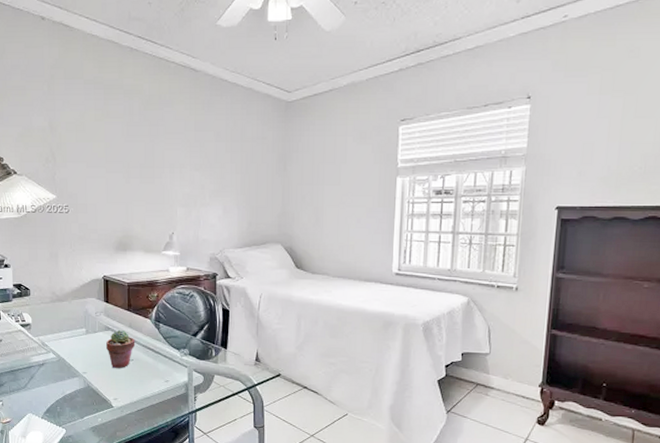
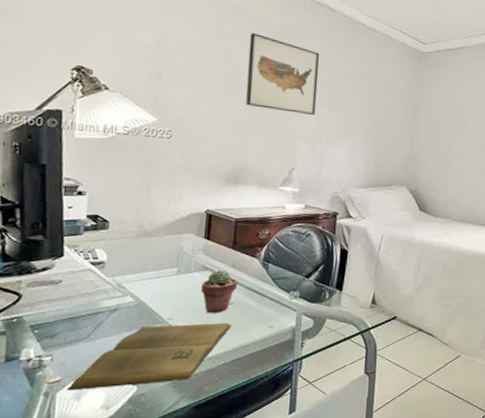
book: none [15,377,134,430] -> present [66,322,232,391]
wall art: none [124,105,188,179] -> present [246,33,320,115]

